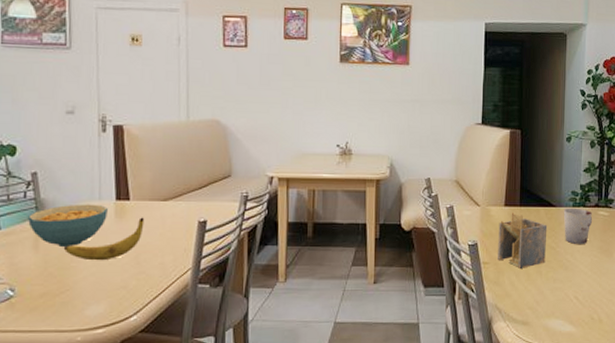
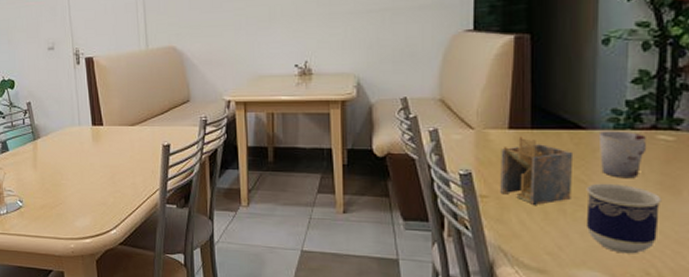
cereal bowl: present [27,204,108,246] -> none [26,129,86,166]
banana: present [63,217,145,261] -> none [55,141,117,180]
cup: none [554,249,601,304] -> present [586,183,662,254]

